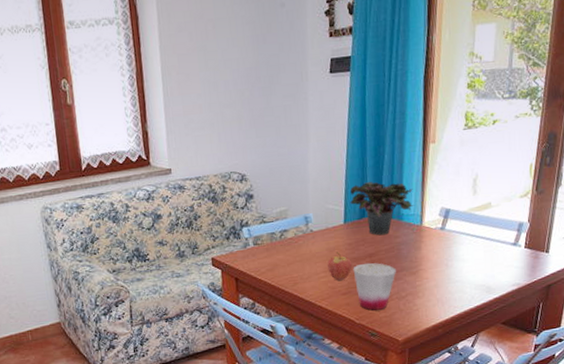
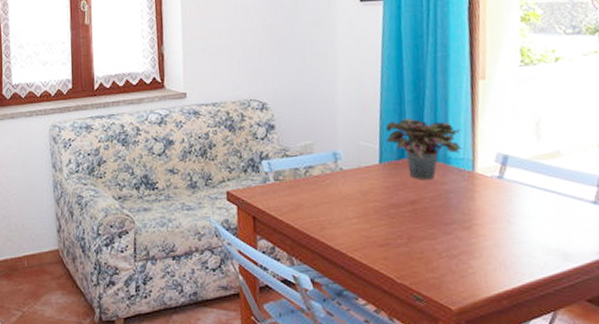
fruit: present [328,251,353,280] -> none [361,195,391,229]
cup: present [353,262,396,311] -> none [391,211,445,269]

